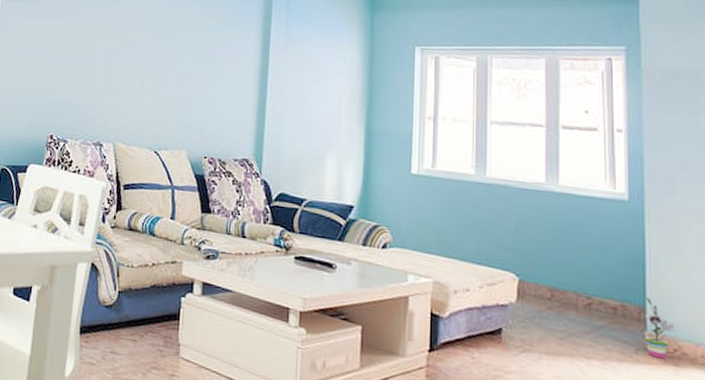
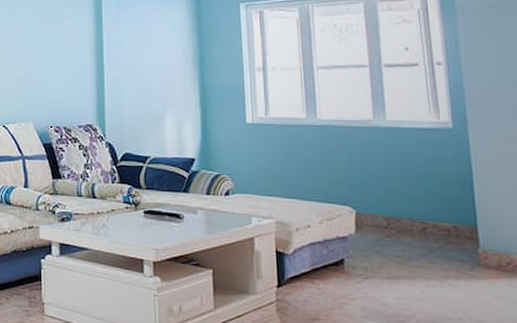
potted plant: present [644,298,675,359] -> none [477,217,507,273]

